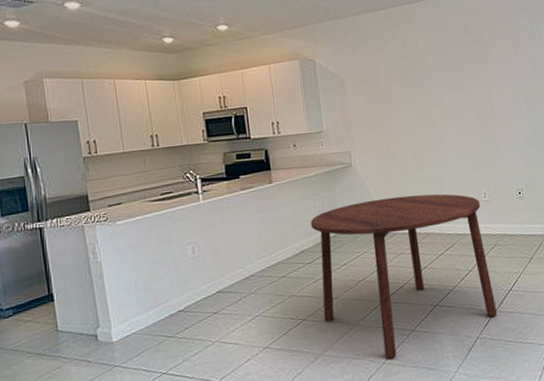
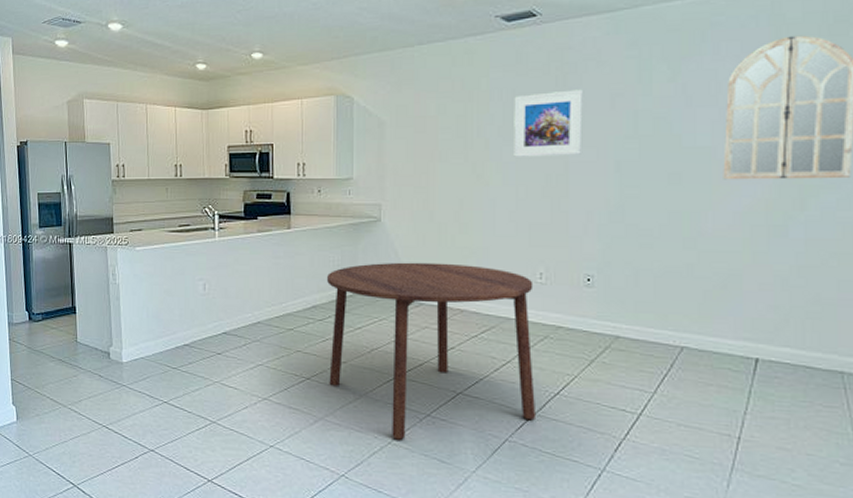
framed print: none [445,43,500,101] -> present [514,89,583,157]

